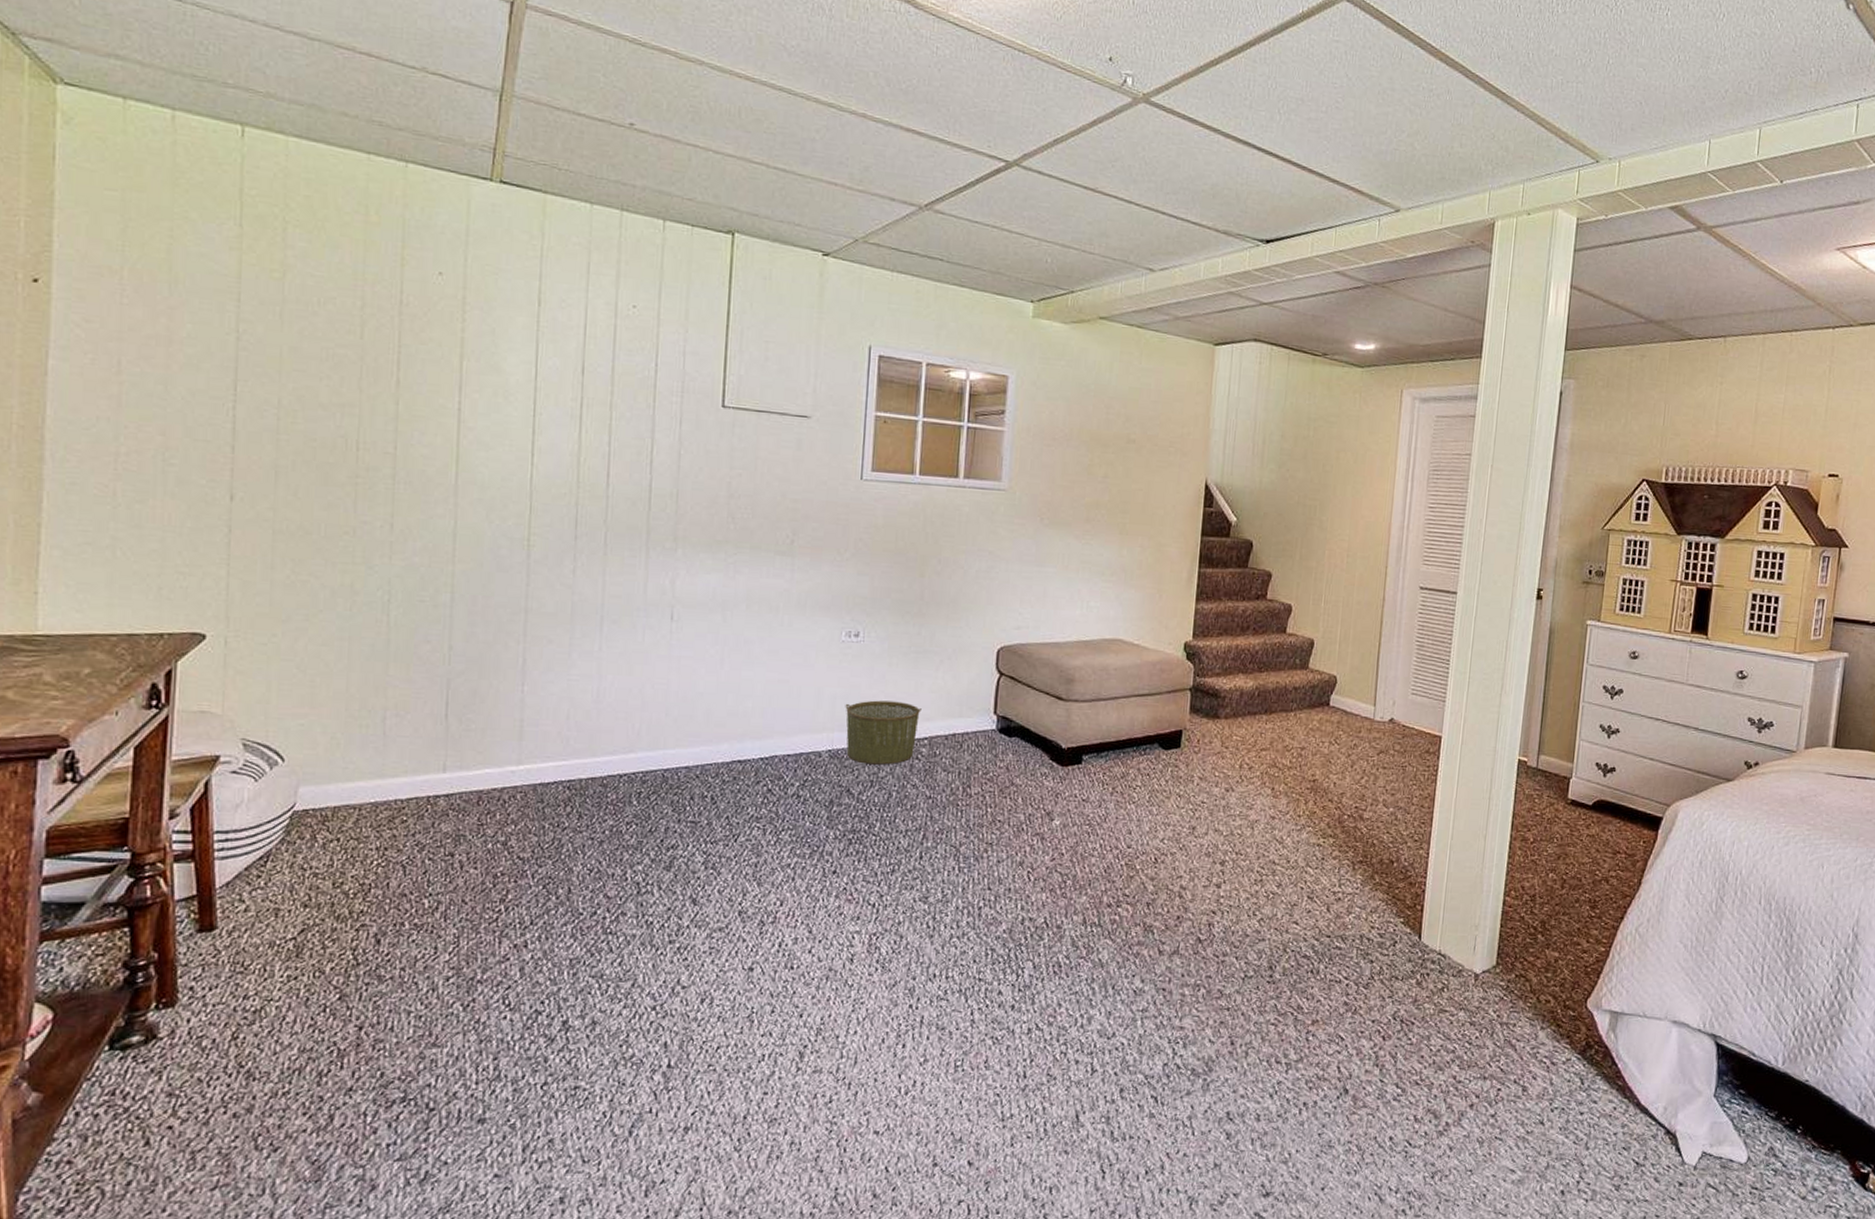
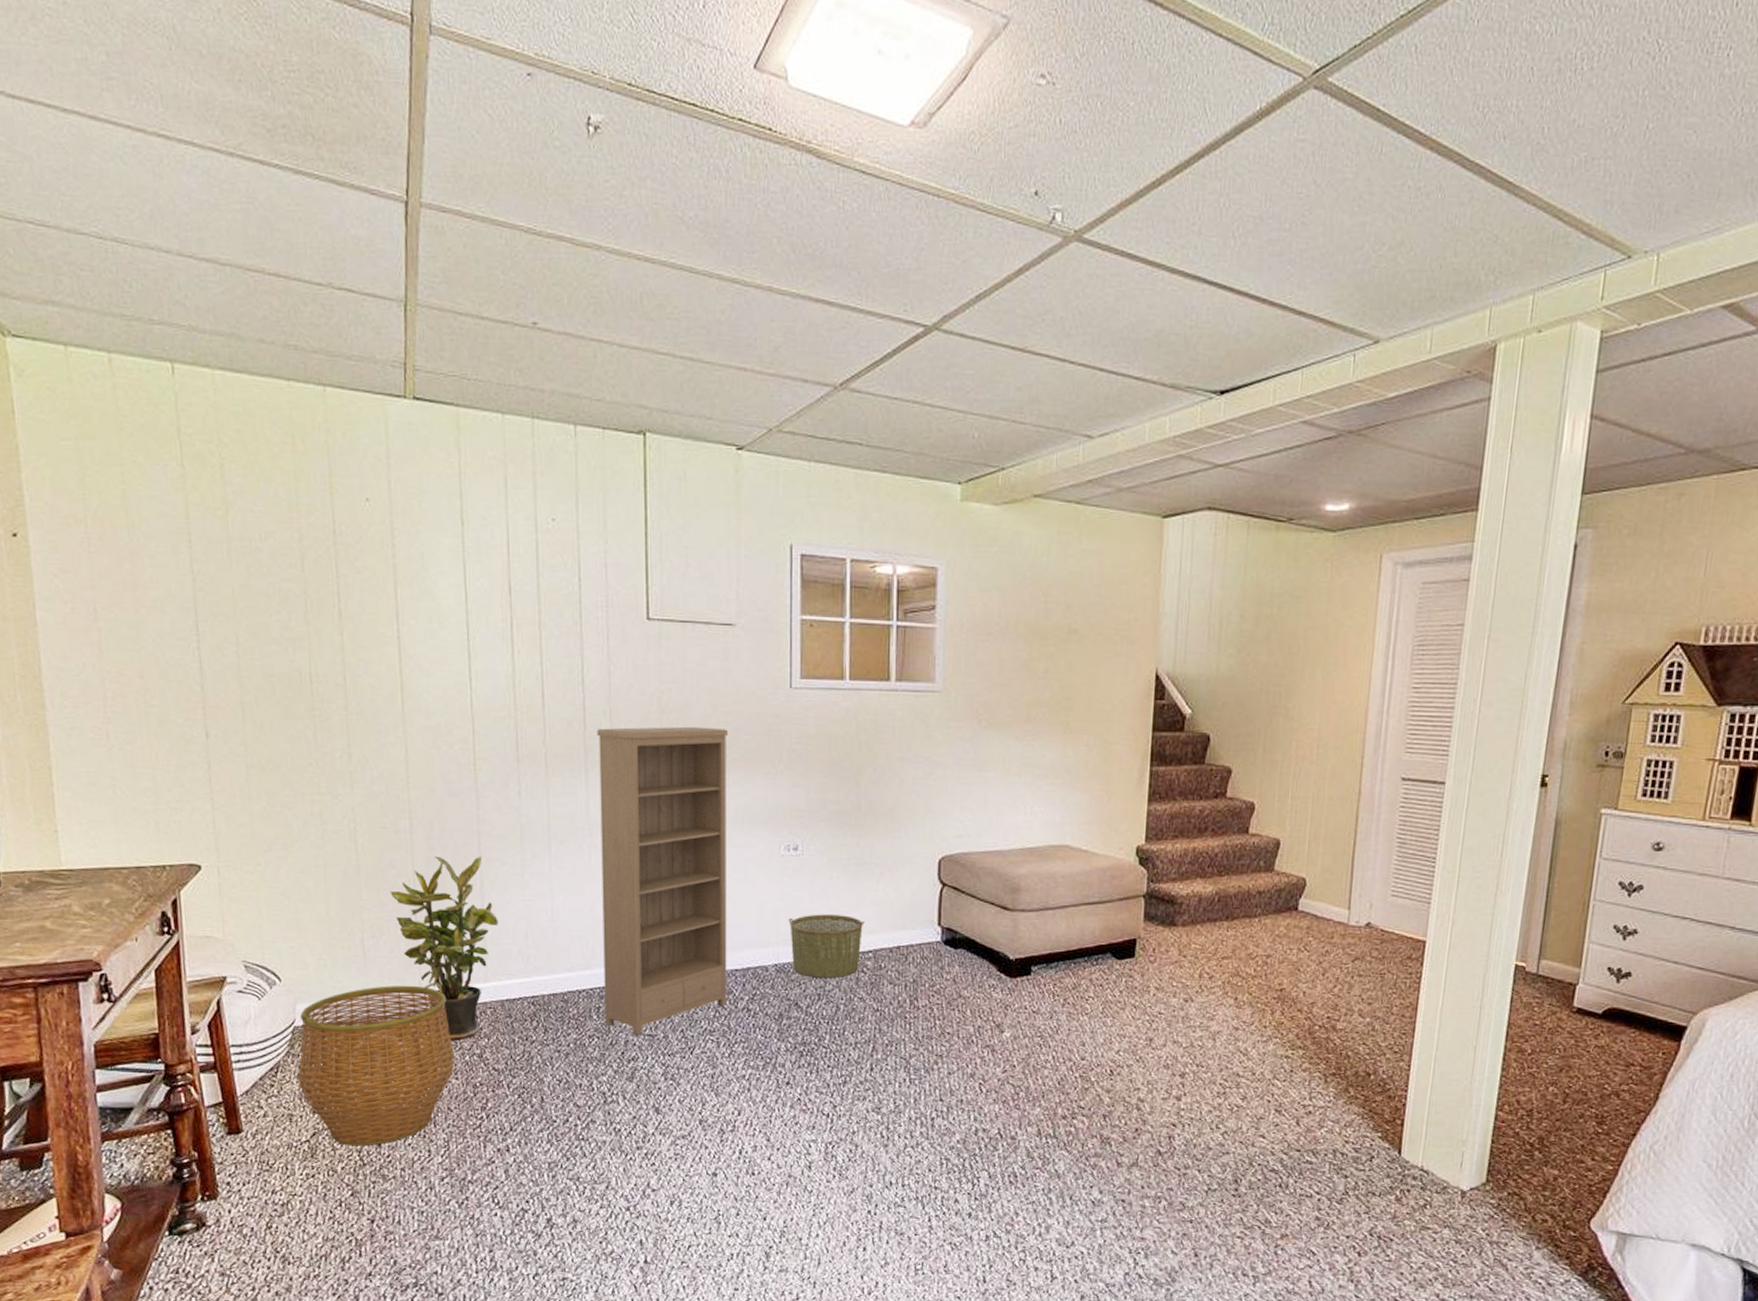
basket: none [290,764,476,944] -> present [297,982,455,1147]
potted plant: none [421,631,539,827] -> present [390,855,498,1041]
bookshelf: none [645,509,796,822] -> present [597,726,728,1035]

